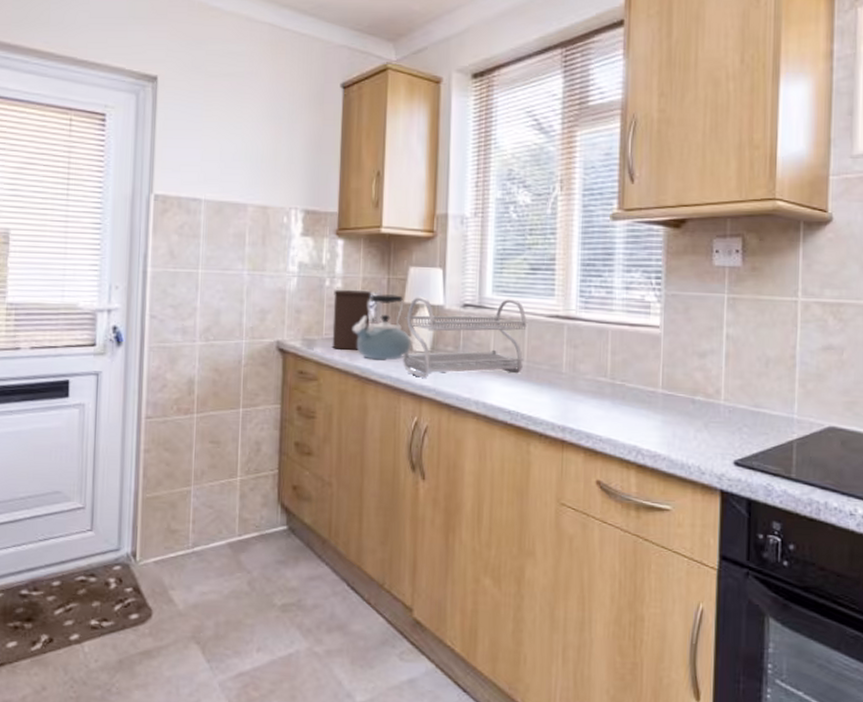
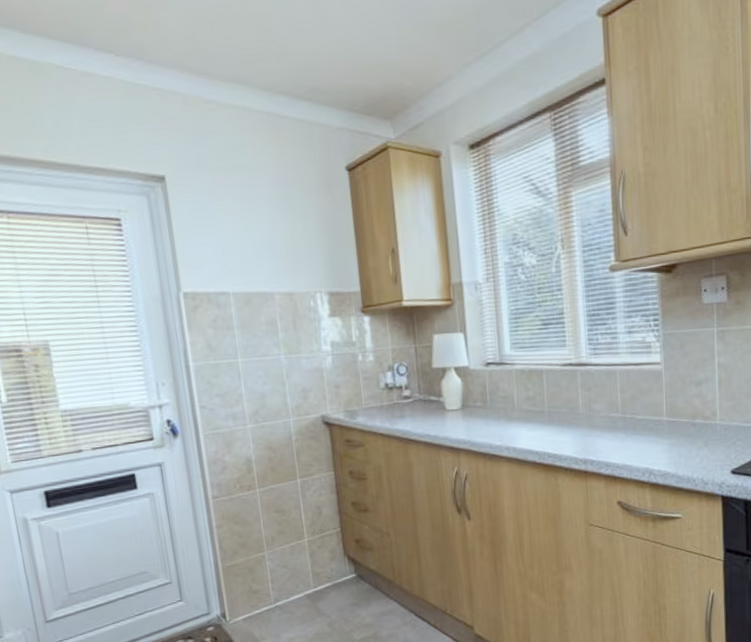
canister: present [332,290,371,351] -> none [367,361,404,417]
kettle: present [353,294,412,361] -> none [389,361,444,423]
dish rack: present [401,296,528,378] -> none [435,352,545,433]

